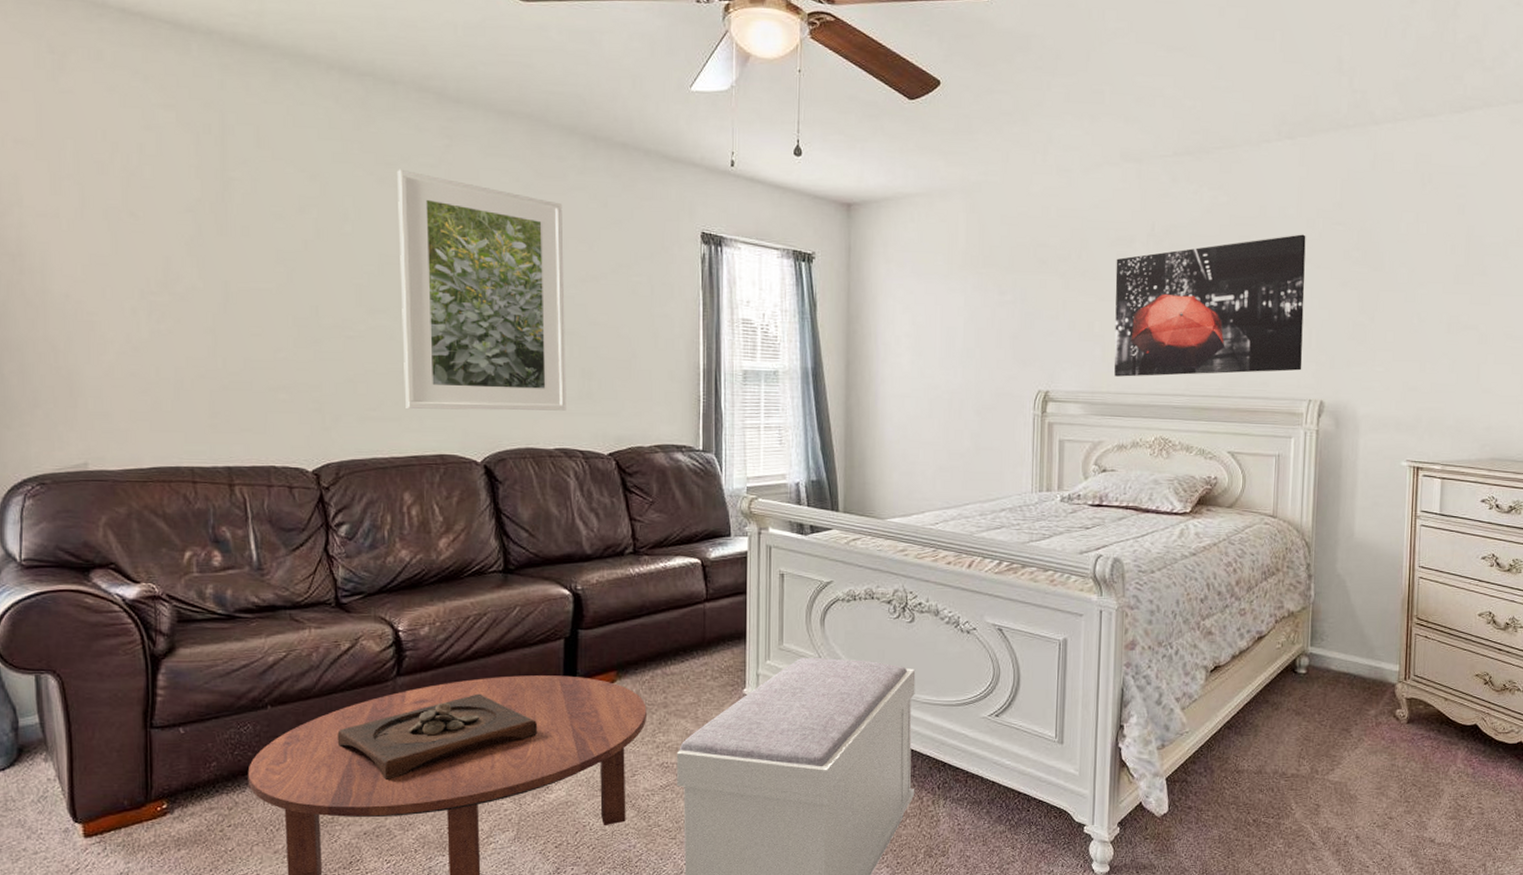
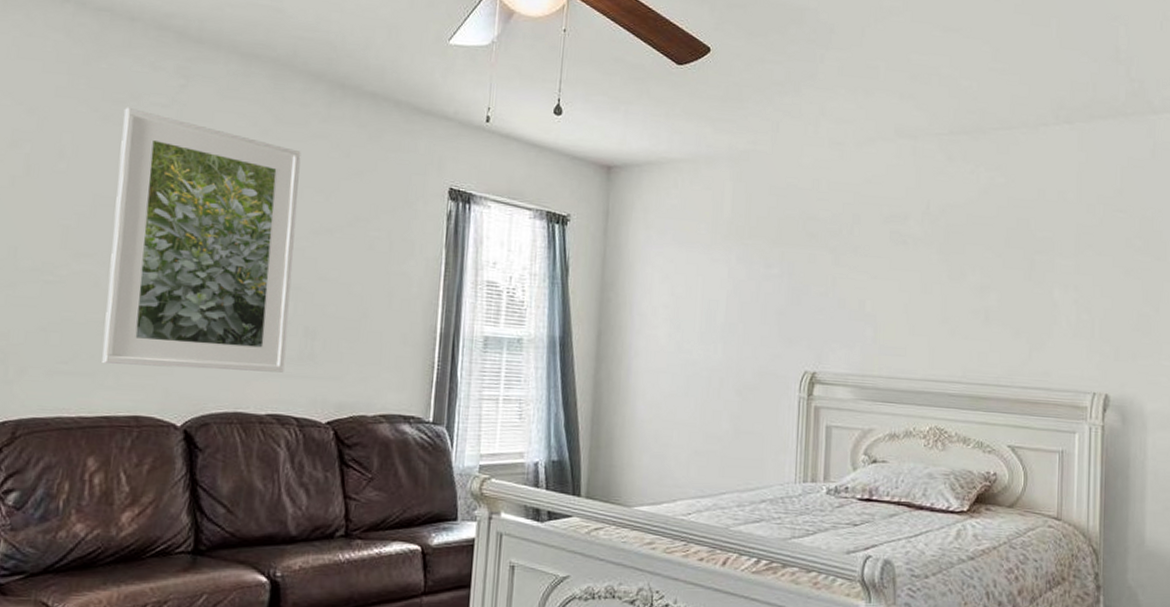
wall art: present [1114,234,1306,377] -> none [886,219,1087,362]

